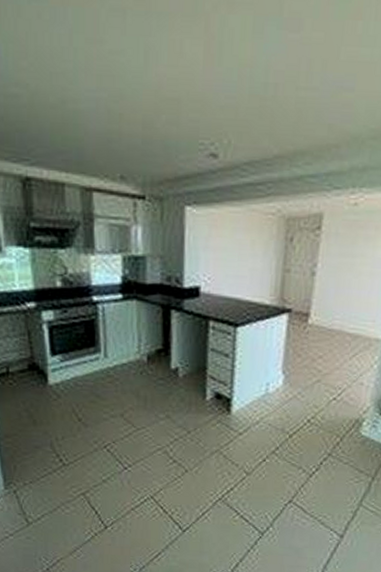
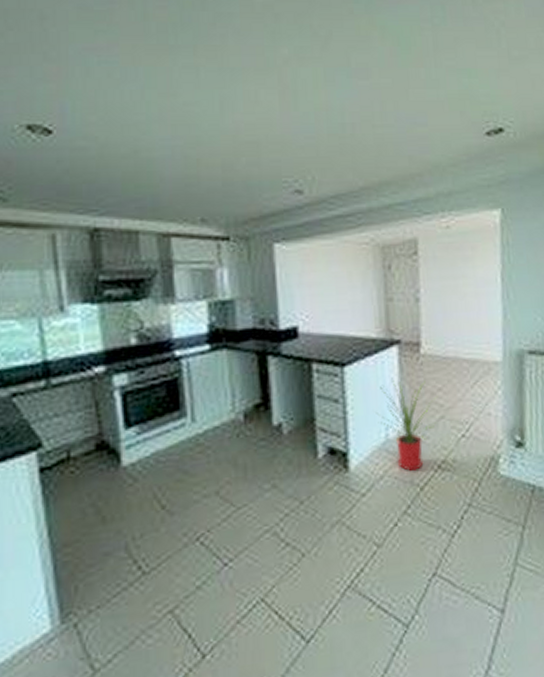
house plant: none [260,342,318,421] -> present [376,378,438,471]

